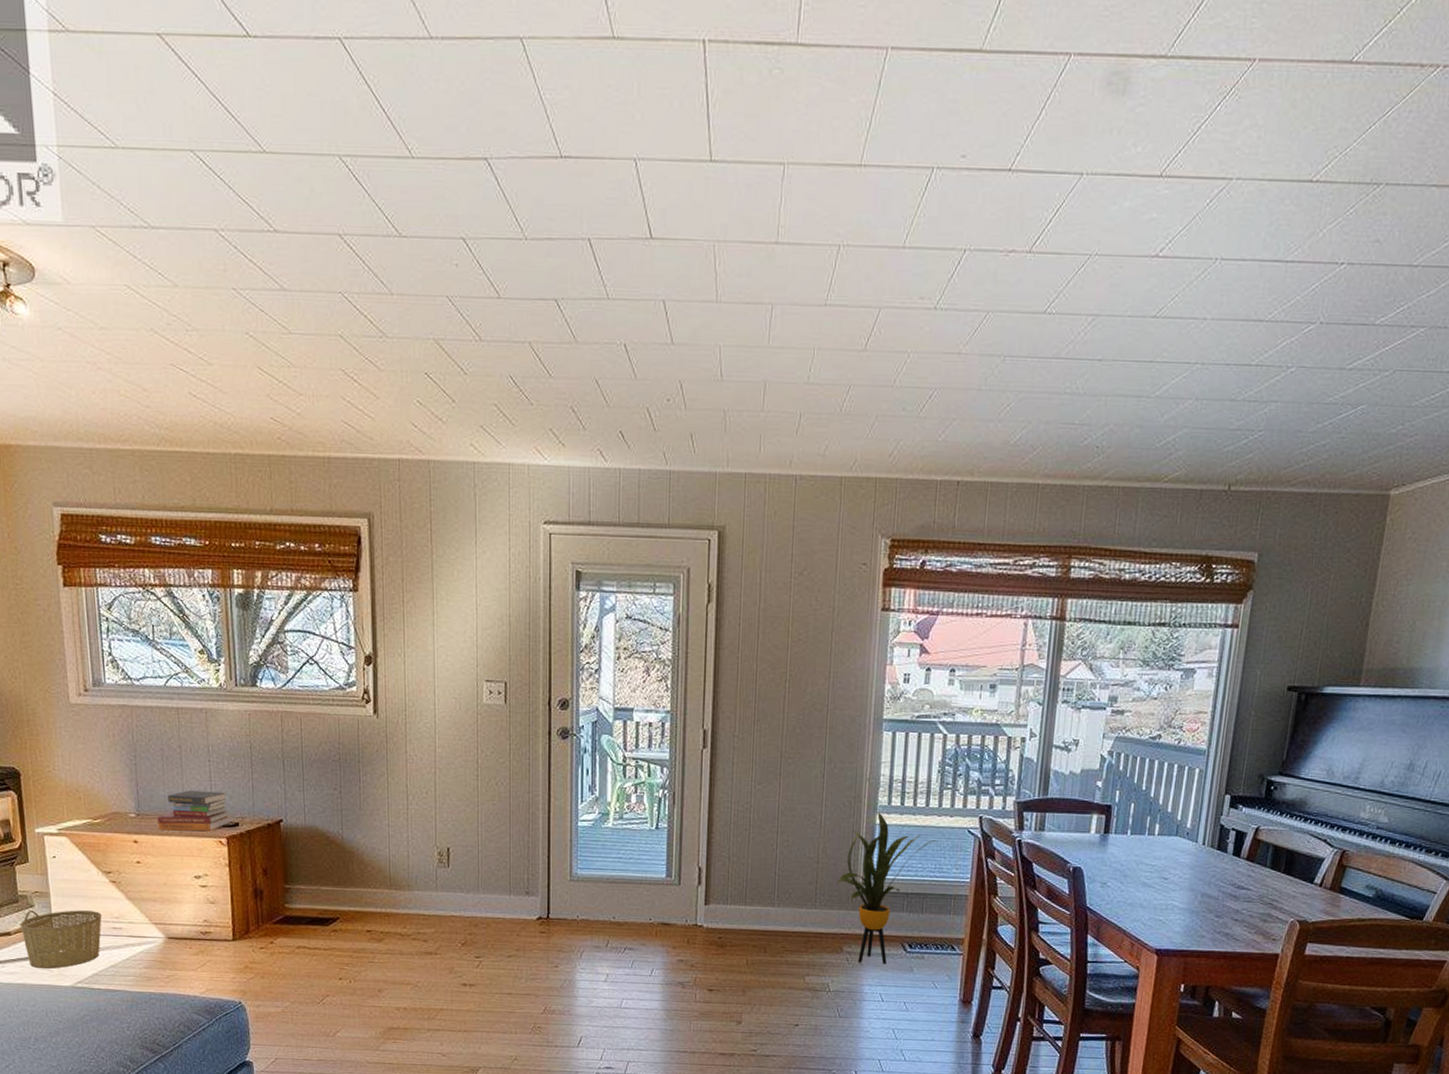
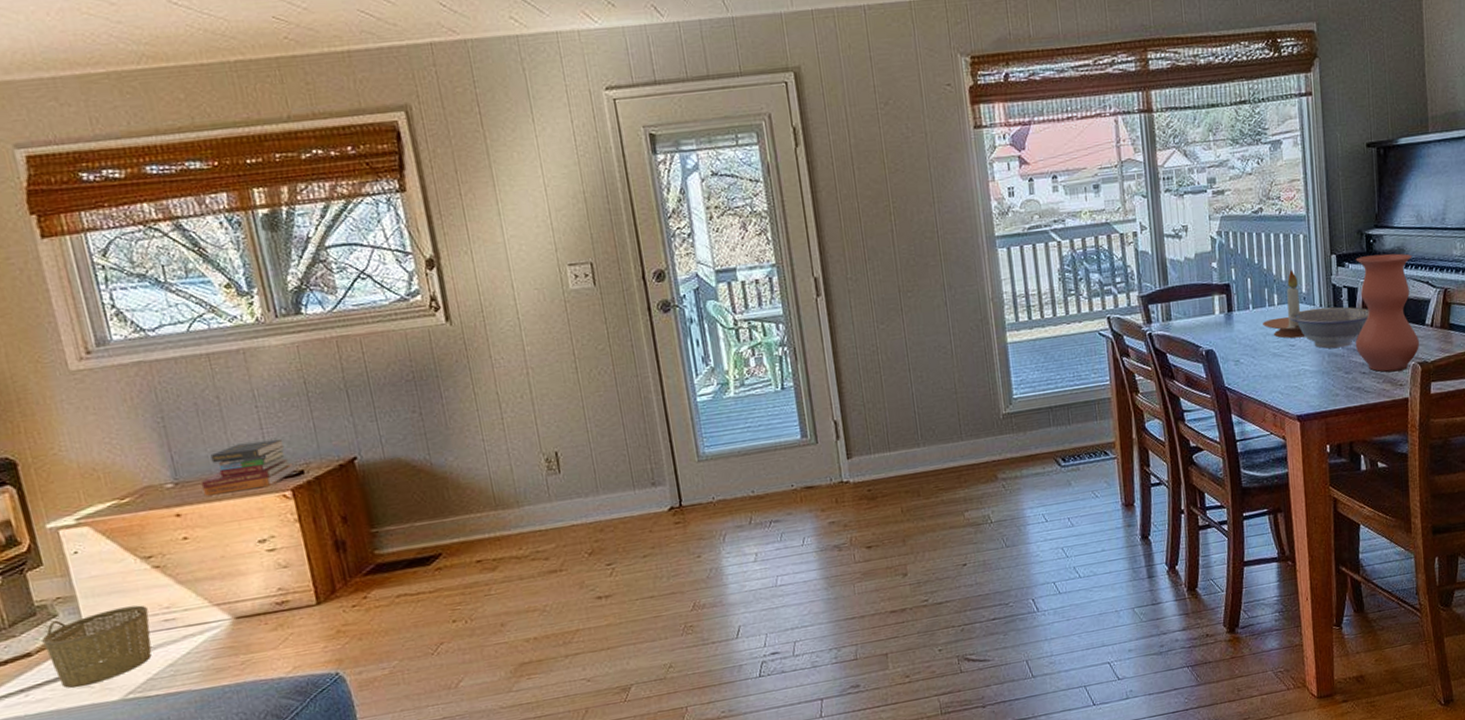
house plant: present [837,812,937,964] -> none [979,330,1071,488]
candle holder: none [1138,803,1184,872] -> present [1263,270,1306,339]
bowl: none [1167,845,1255,891] -> present [1288,306,1369,349]
vase: none [1232,802,1314,925] -> present [1355,253,1420,372]

